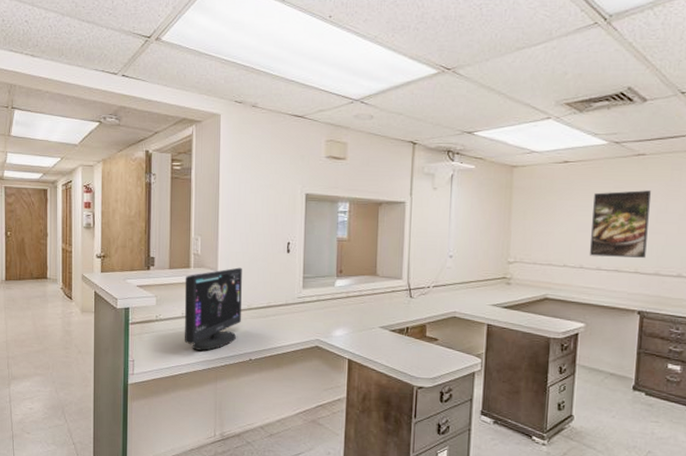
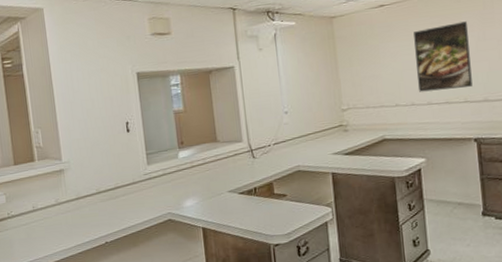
computer monitor: present [184,267,242,351] -> none [31,153,93,241]

